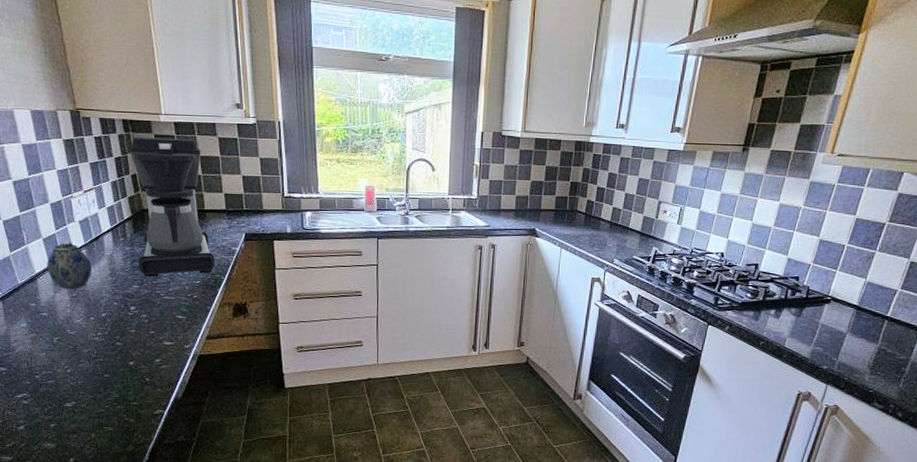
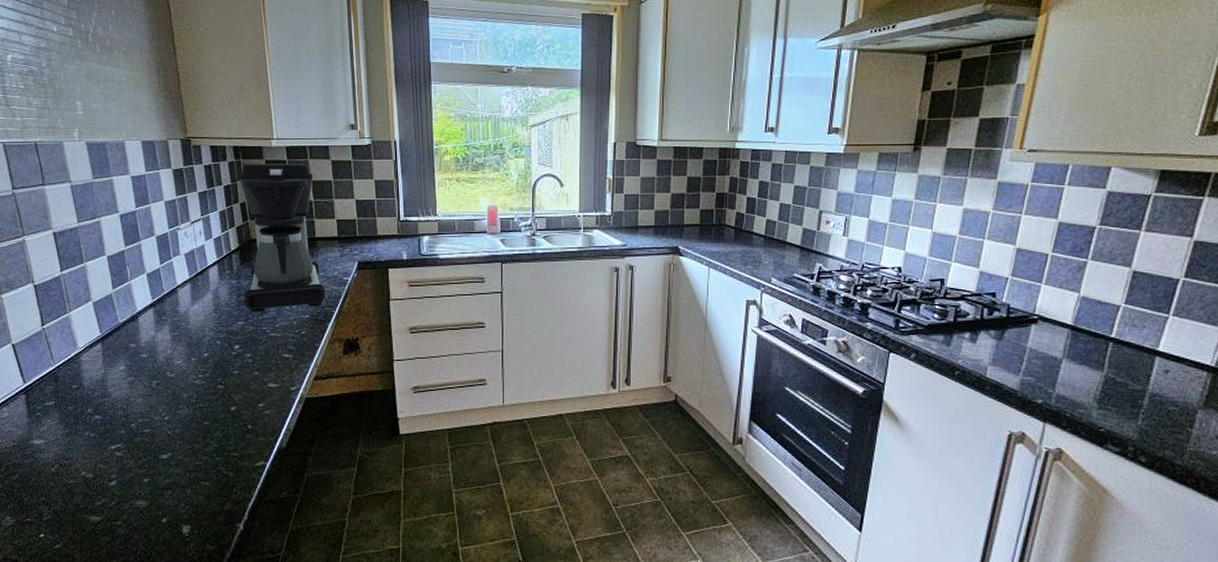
teapot: present [47,243,92,289] -> none [149,278,196,327]

